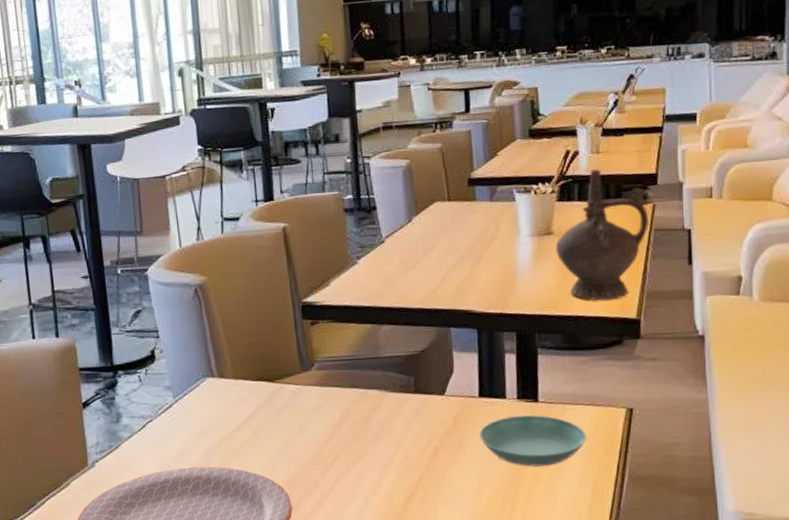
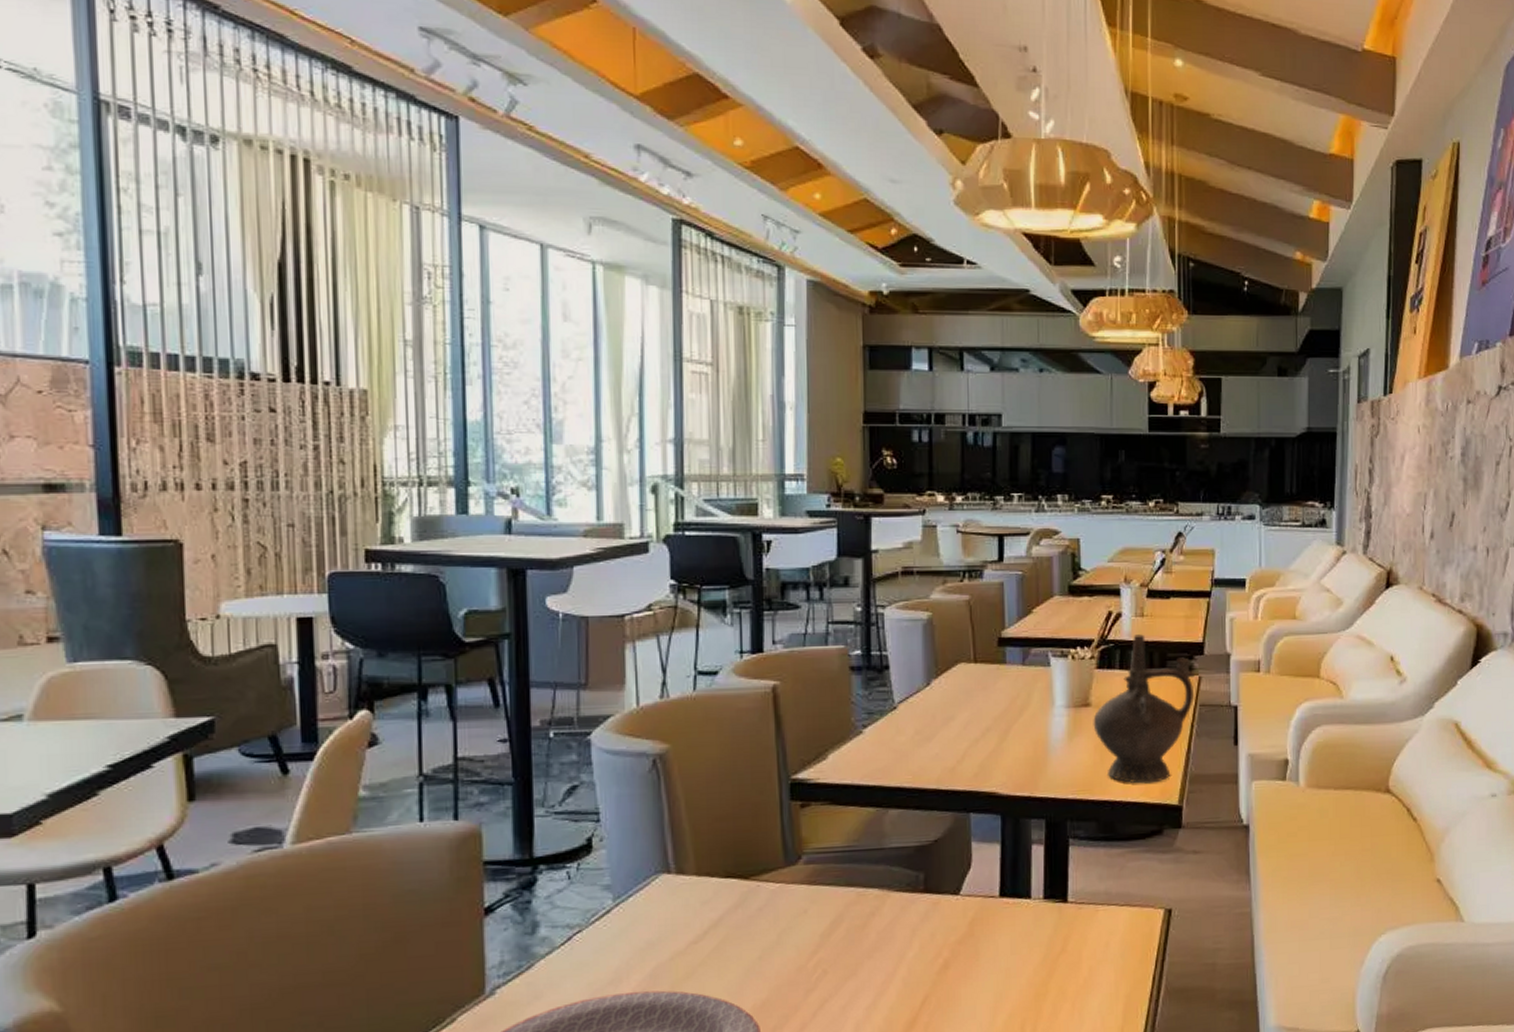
saucer: present [479,414,587,467] -> none [998,917,1120,981]

